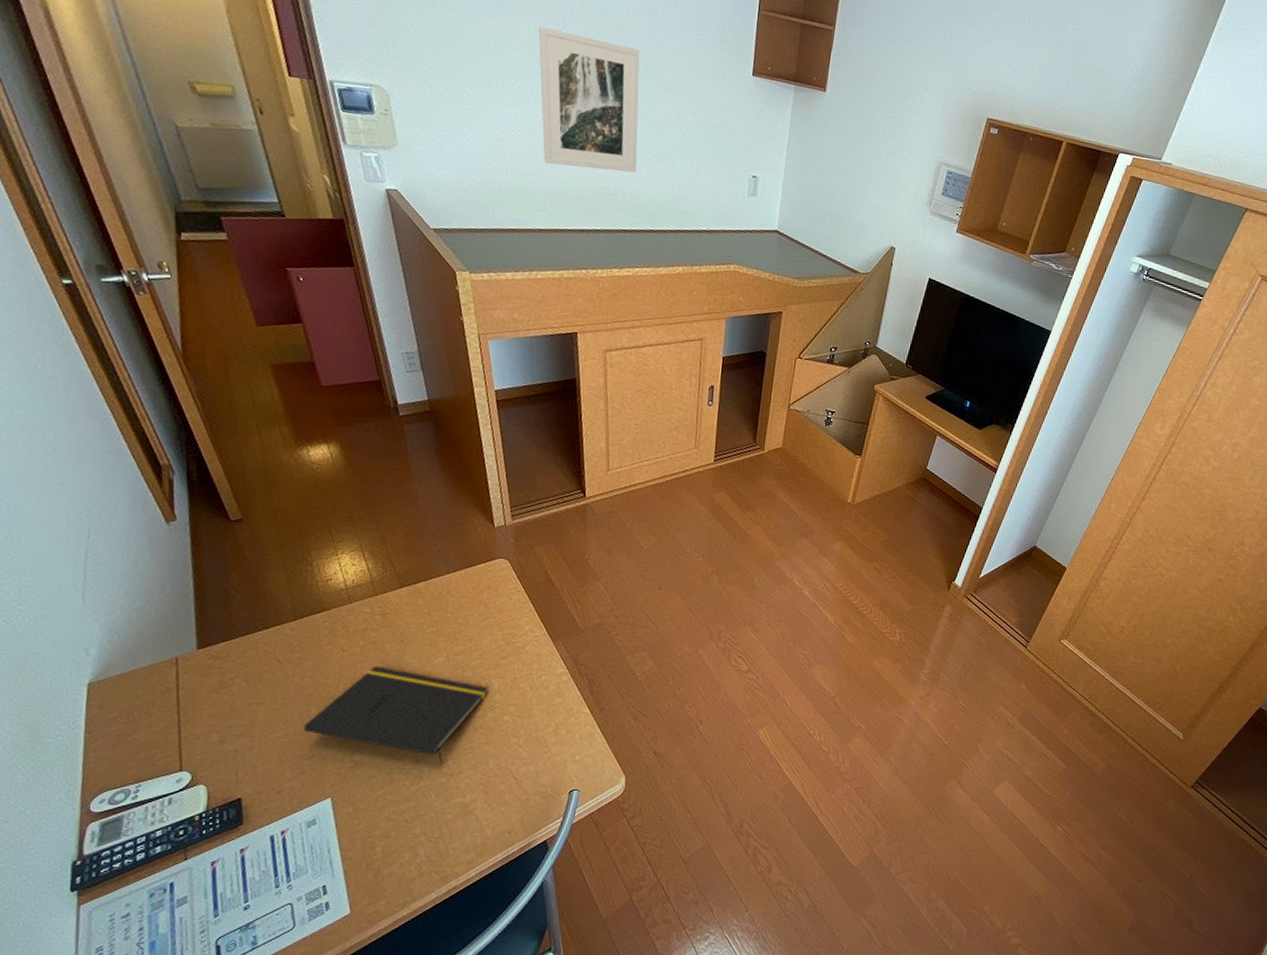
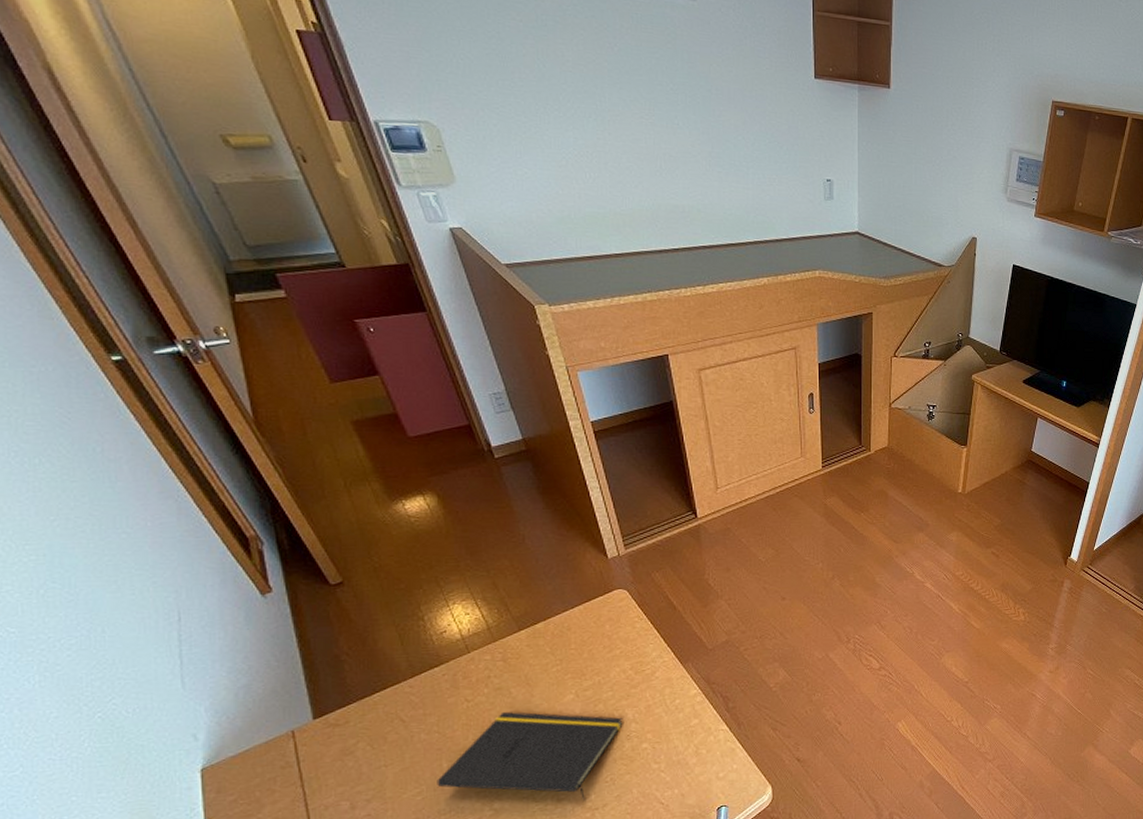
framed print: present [538,26,640,173] -> none [589,45,709,188]

